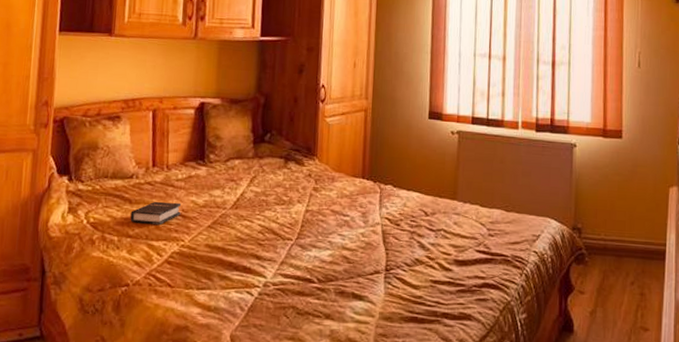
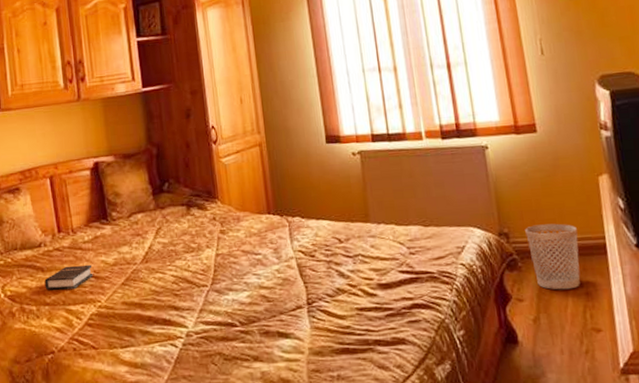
wastebasket: none [596,224,643,288] -> present [525,223,581,290]

